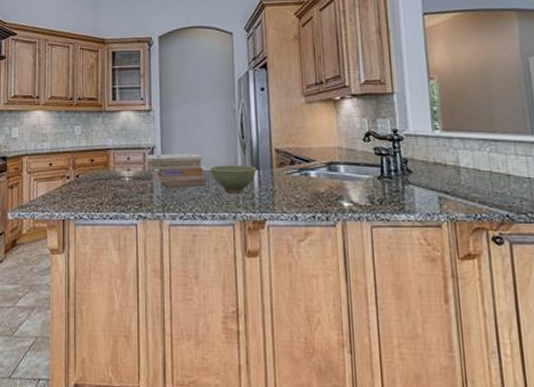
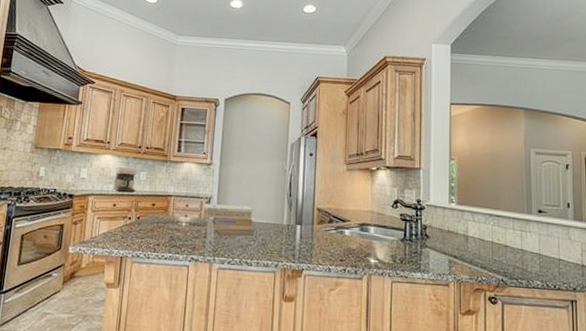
coffee maker: none [48,123,72,149] -> present [114,167,137,192]
bowl: present [209,165,257,194] -> none [258,218,300,245]

